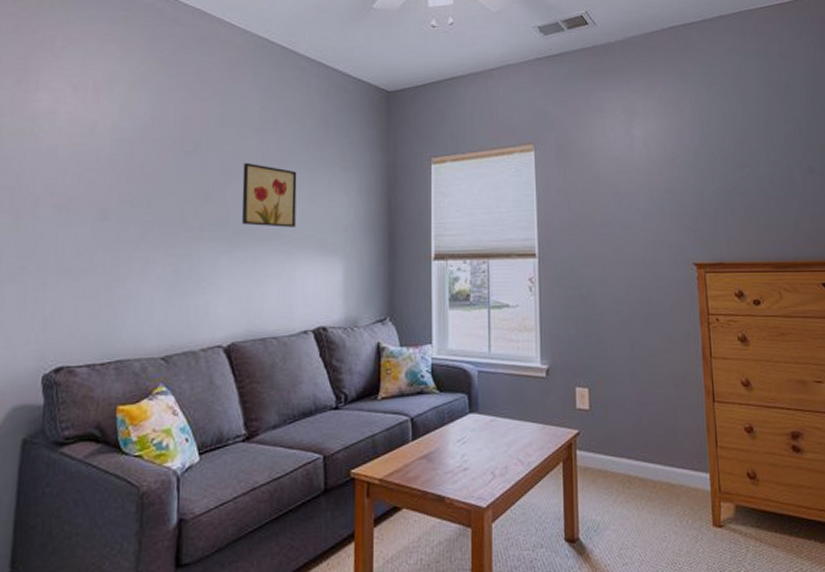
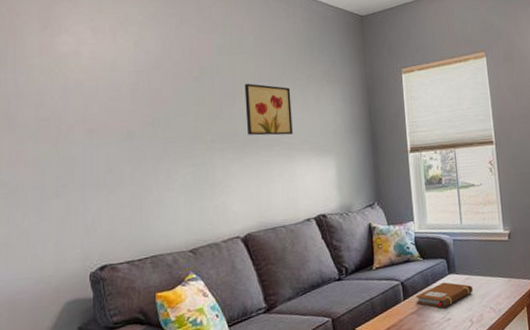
notebook: none [427,422,499,454] -> present [415,282,474,308]

